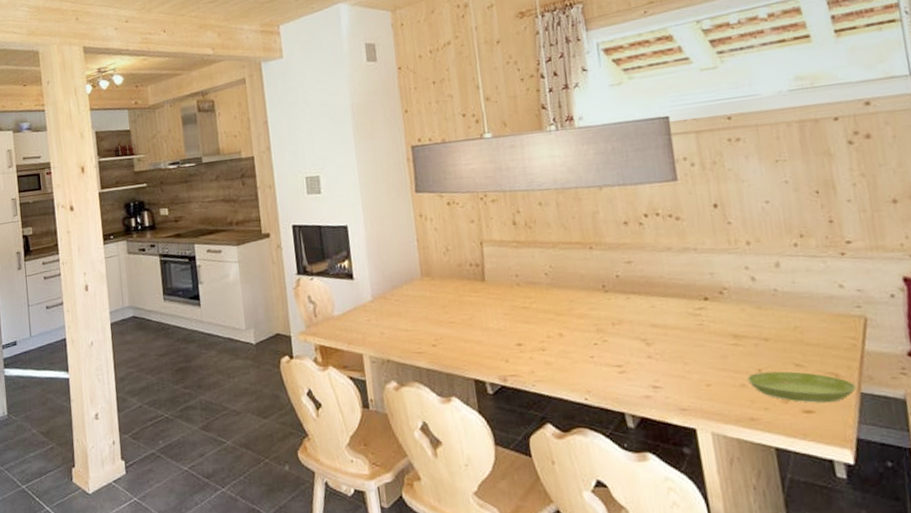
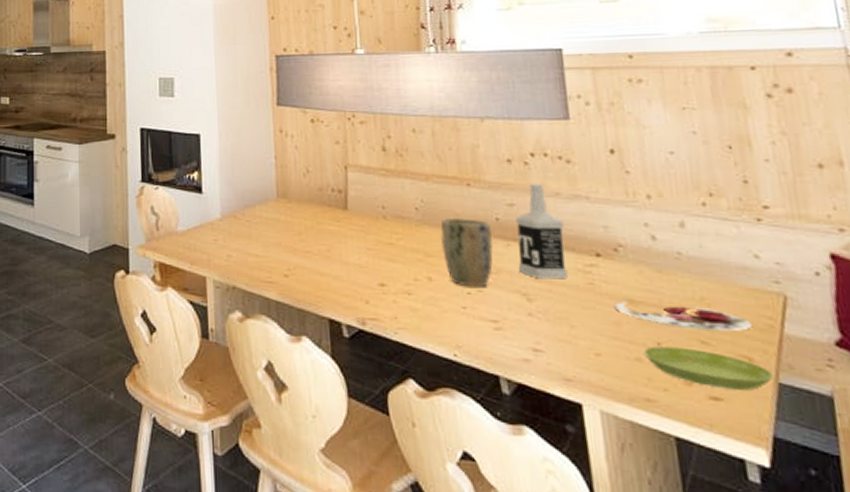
plant pot: none [568,277,615,339] -> present [440,217,493,287]
vodka: none [634,241,681,325] -> present [516,184,568,280]
plate: none [722,335,839,355] -> present [615,301,753,331]

